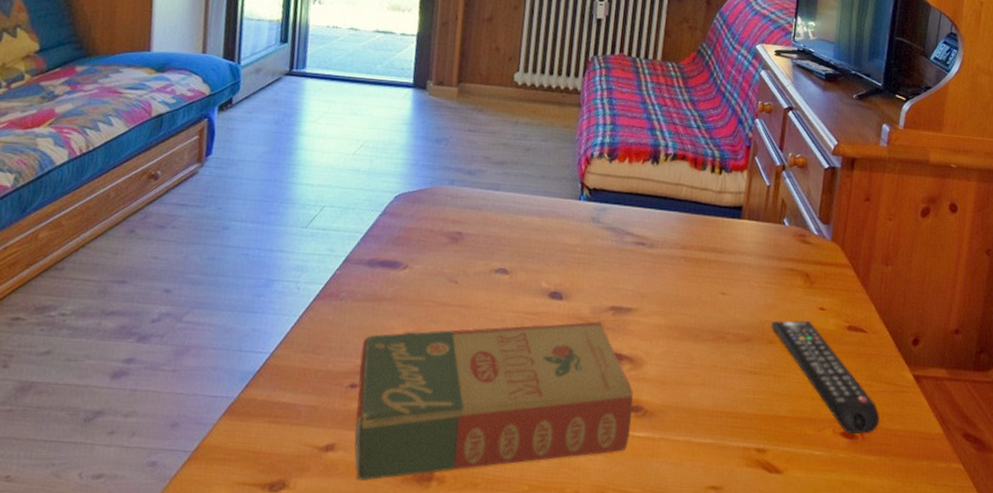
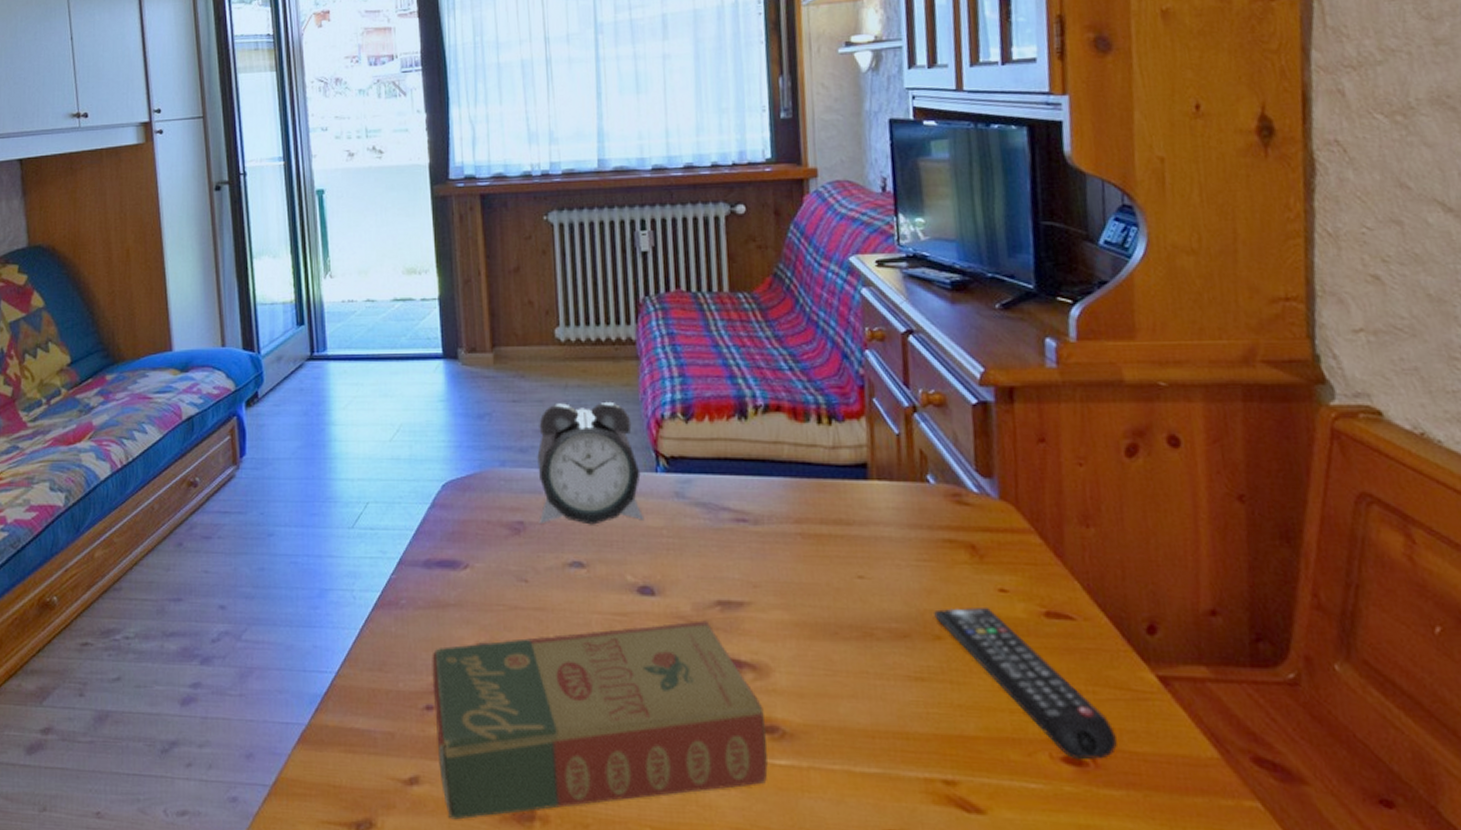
alarm clock: none [475,136,567,240] -> present [537,401,645,525]

